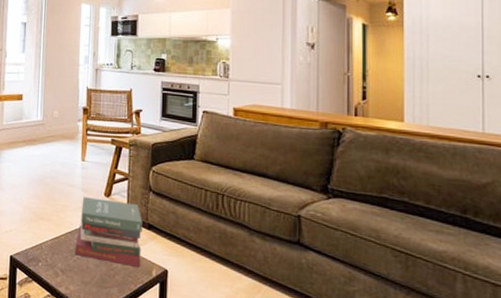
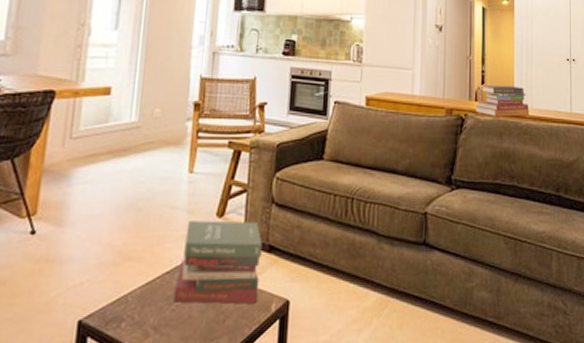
books: none [355,101,425,134] -> present [475,85,529,117]

